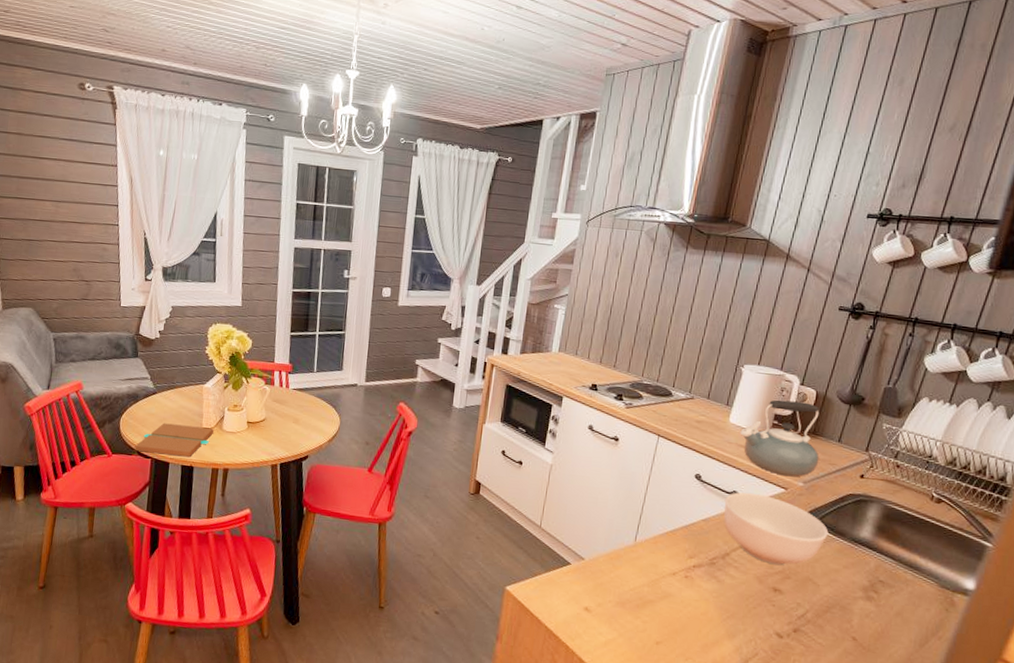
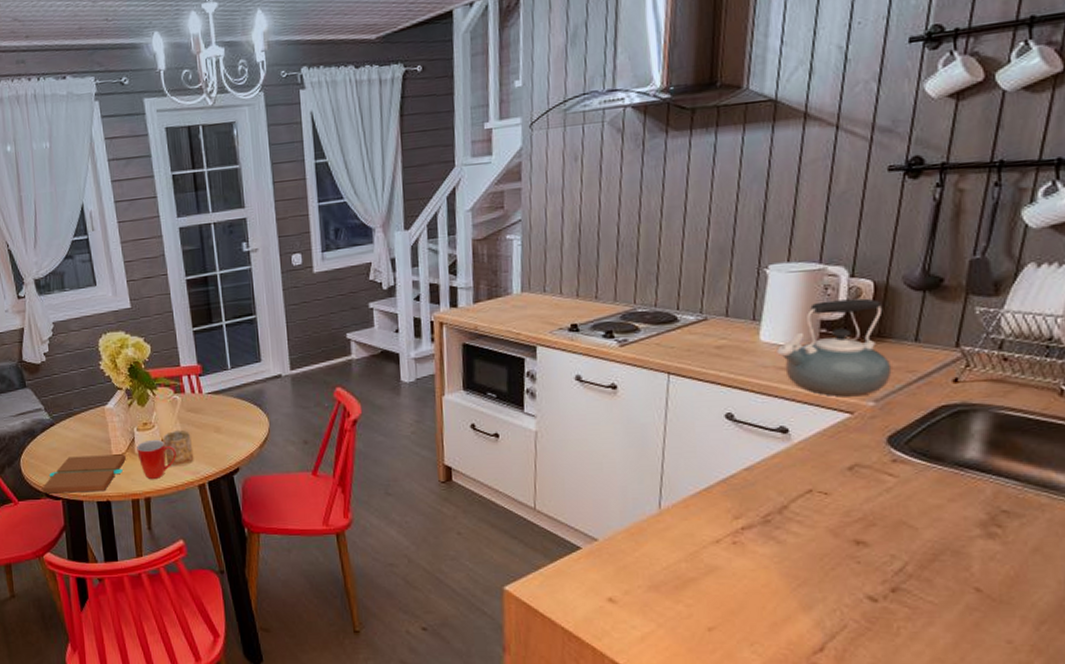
mug: none [224,419,258,454] -> present [137,439,176,479]
mug: none [247,415,273,447] -> present [163,430,194,467]
bowl: present [724,492,829,565] -> none [770,424,920,510]

